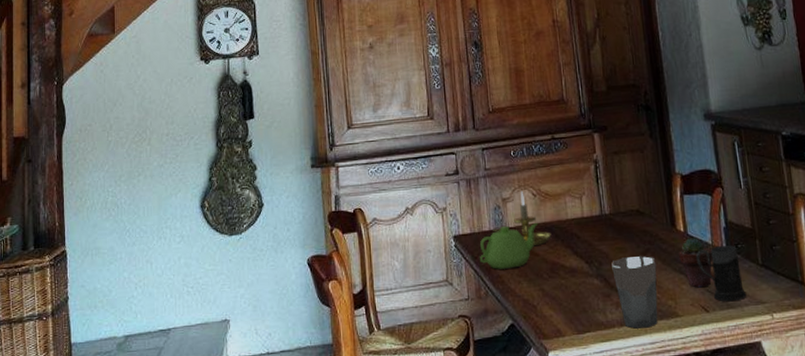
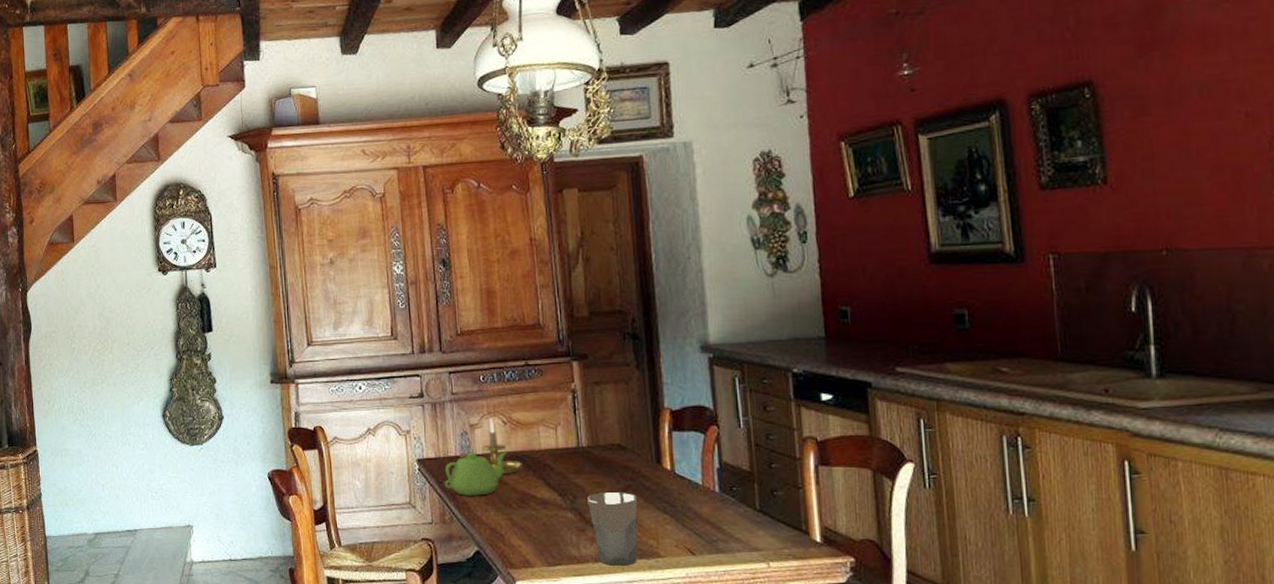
potted succulent: present [679,237,713,288] -> none [664,477,703,529]
mug: present [695,245,747,302] -> none [683,486,740,546]

